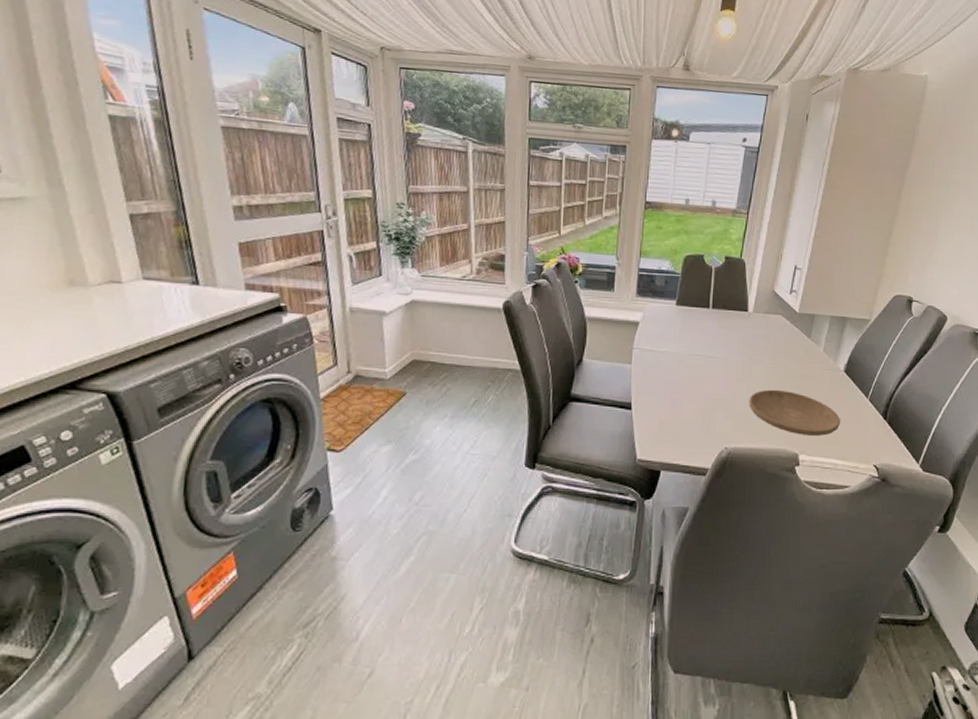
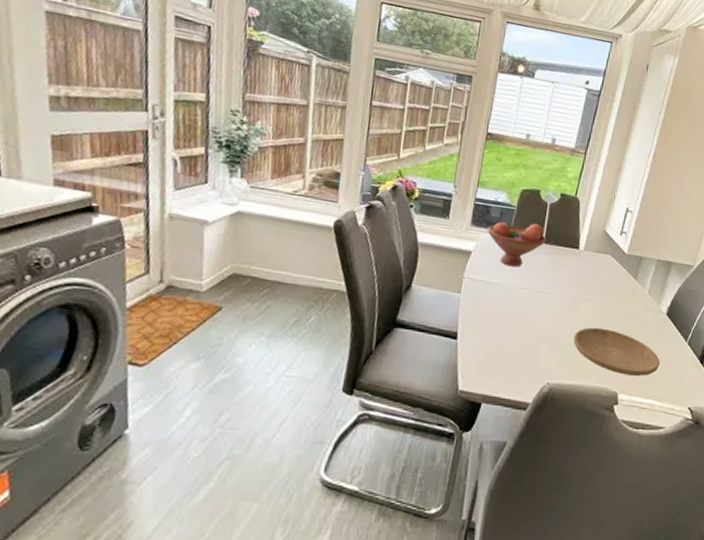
fruit bowl: none [653,288,714,335] -> present [487,221,546,267]

